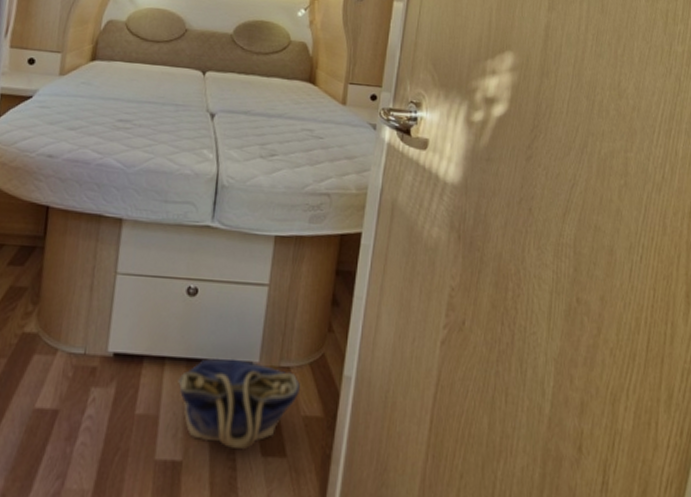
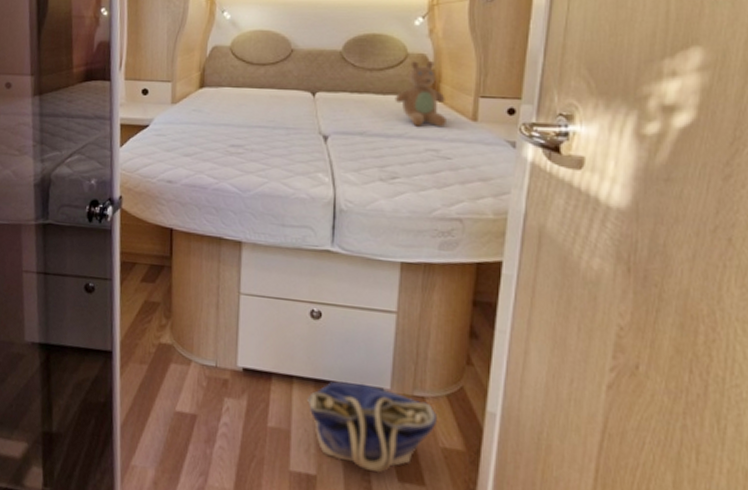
teddy bear: none [277,48,321,108] -> present [395,60,446,127]

